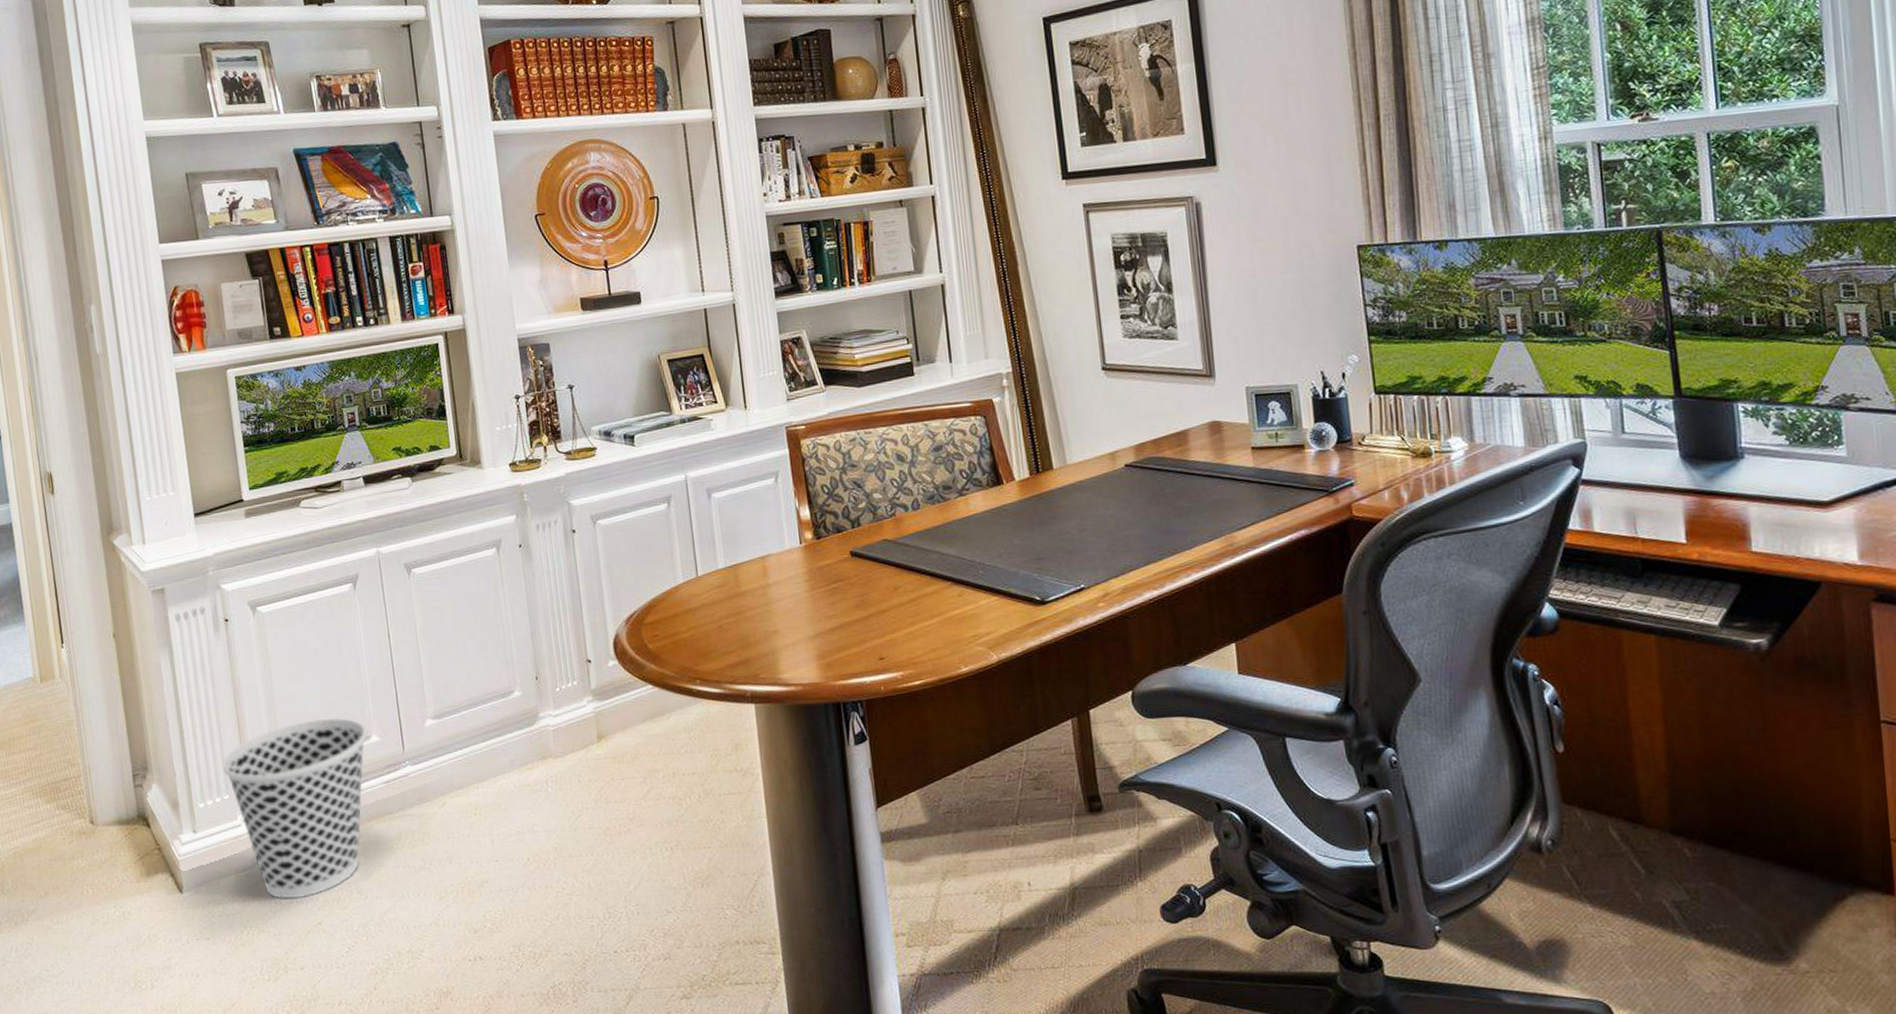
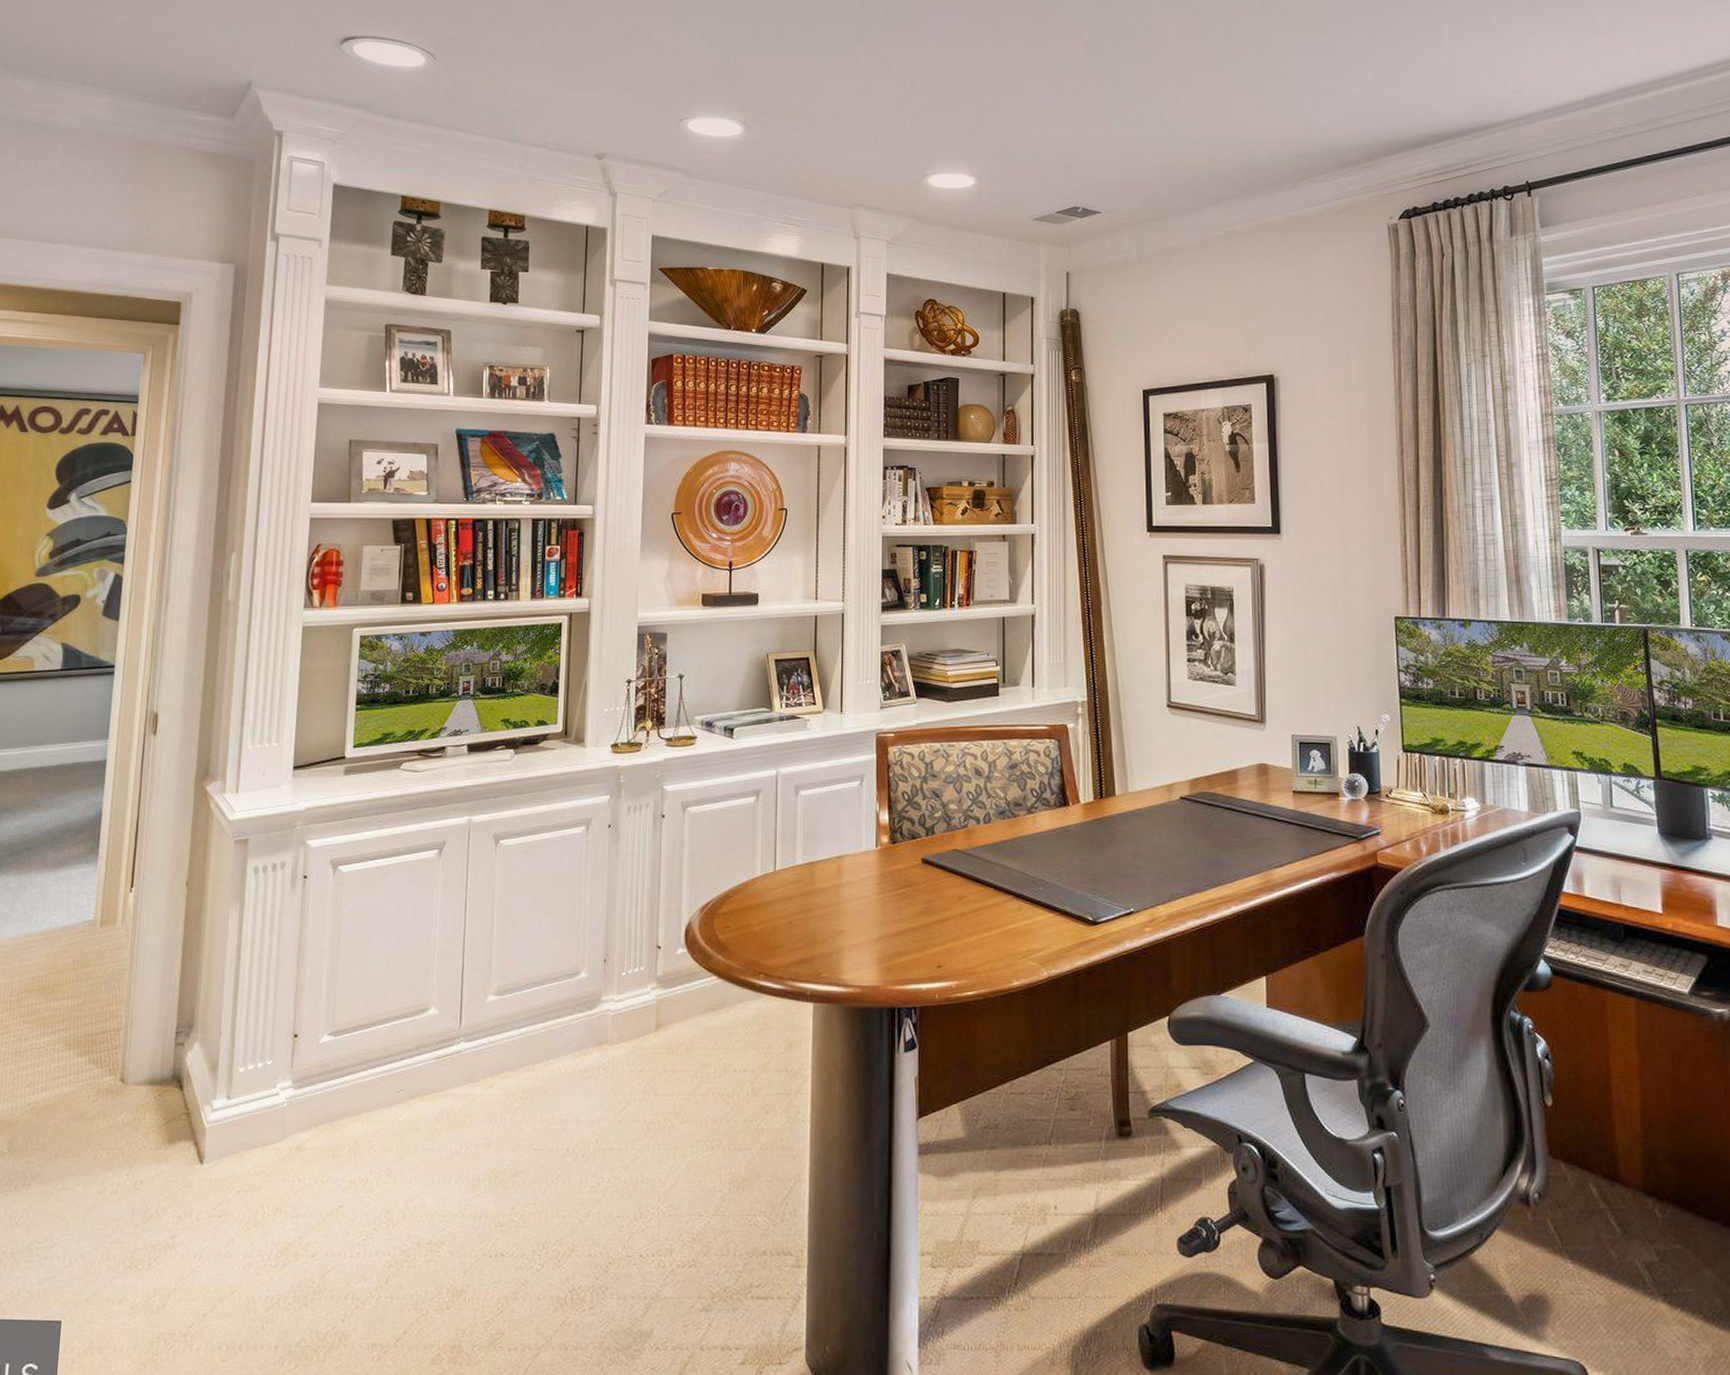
wastebasket: present [222,718,367,899] -> none [271,987,427,1178]

